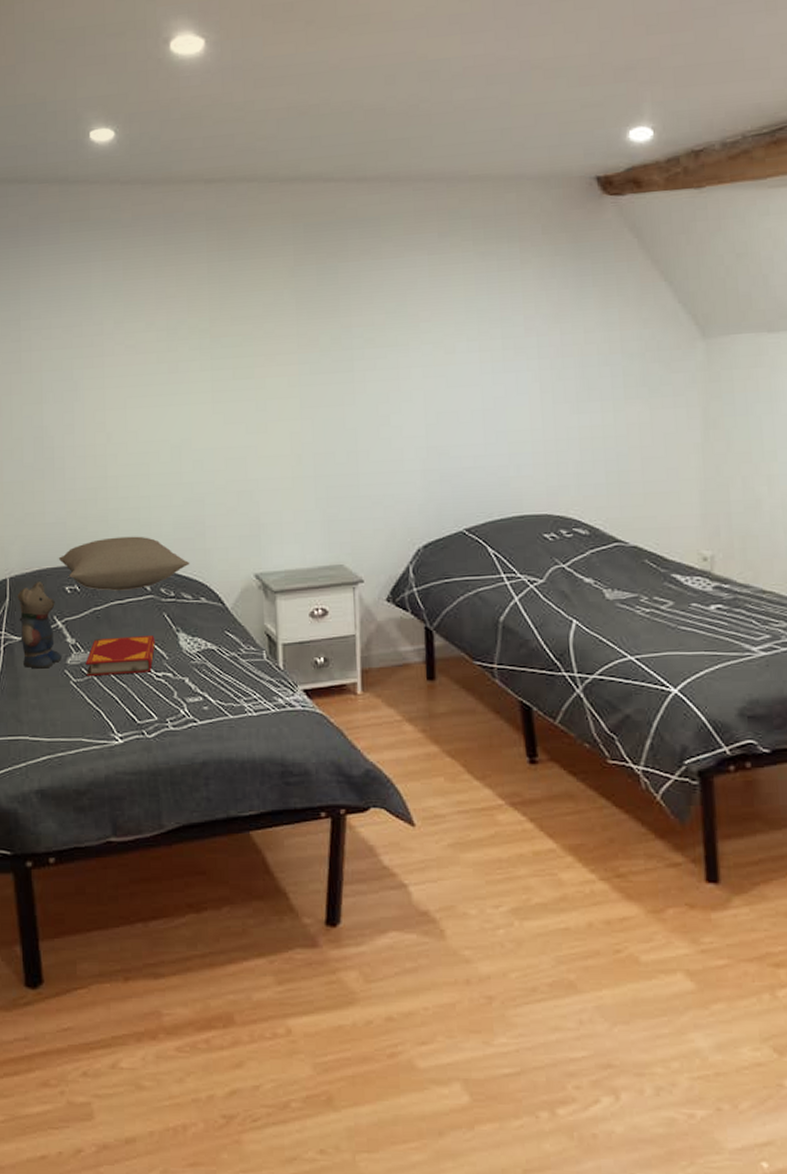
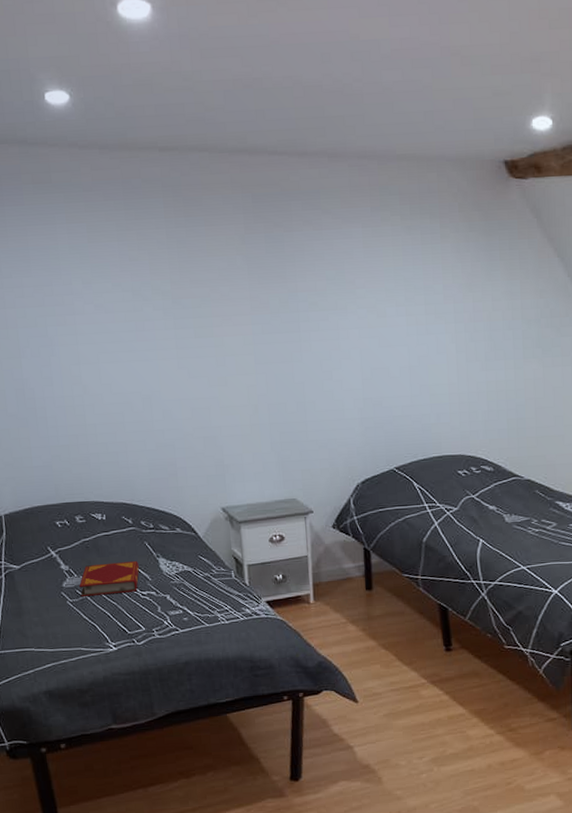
teddy bear: present [17,582,62,669] -> none [12,518,58,592]
pillow: present [58,536,190,591] -> none [47,476,166,524]

